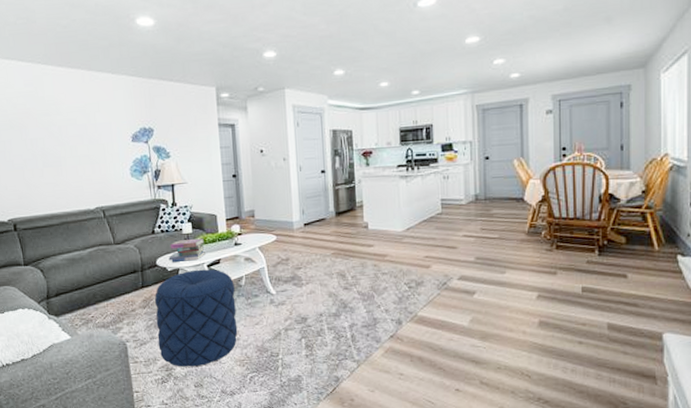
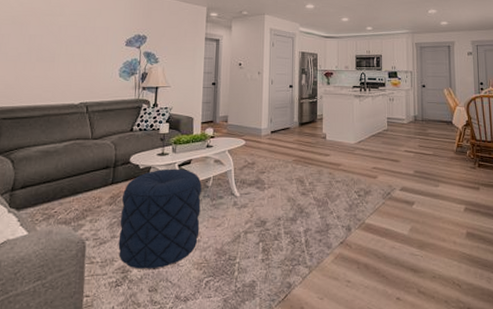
books: present [168,238,206,262] -> none [142,138,179,160]

